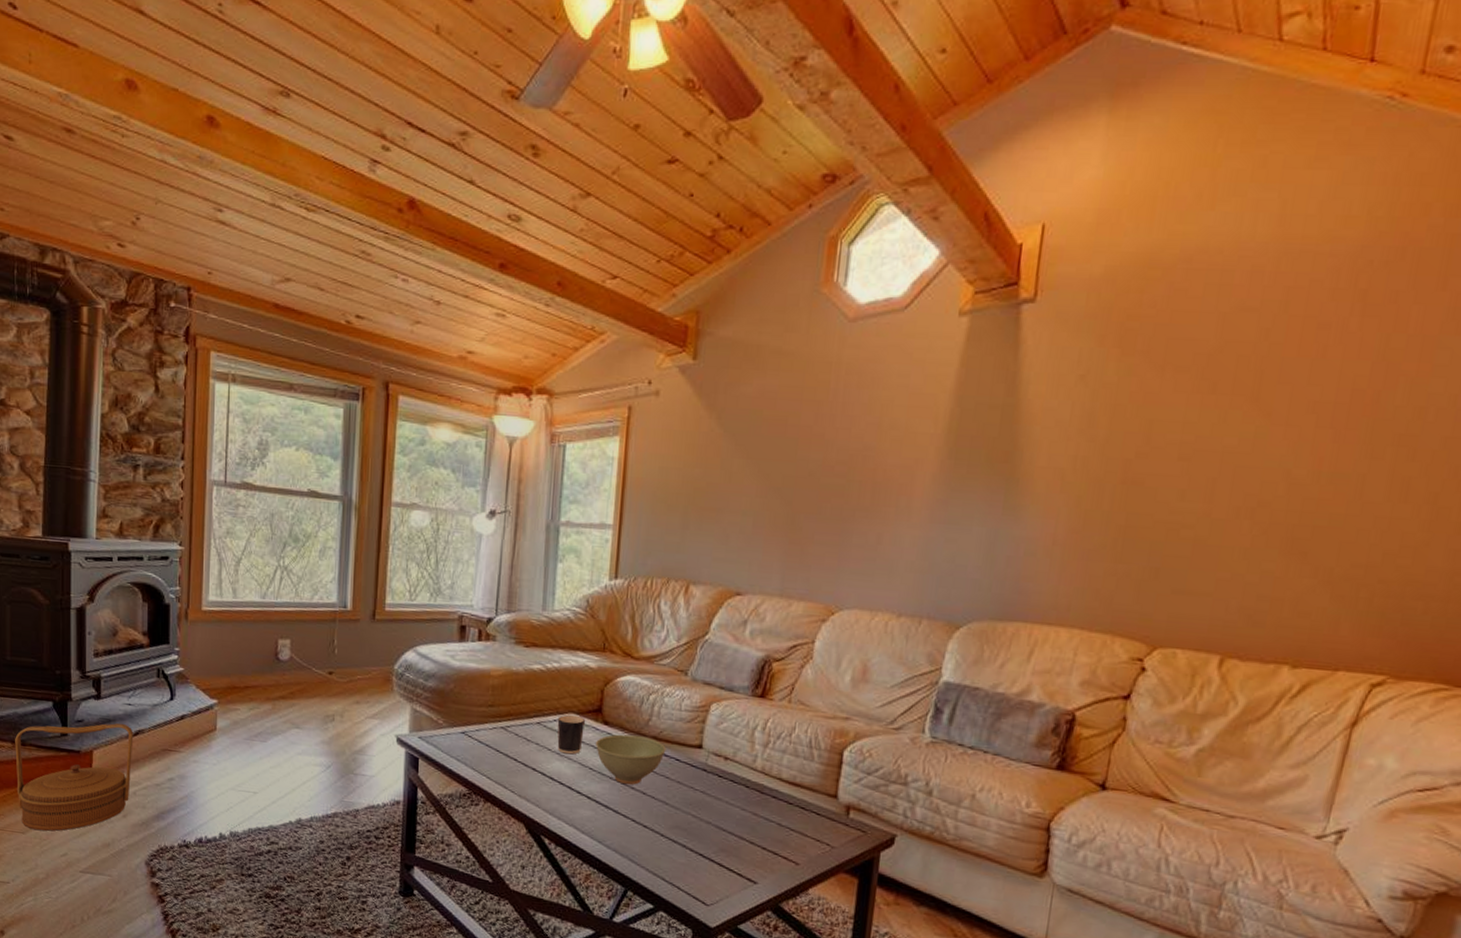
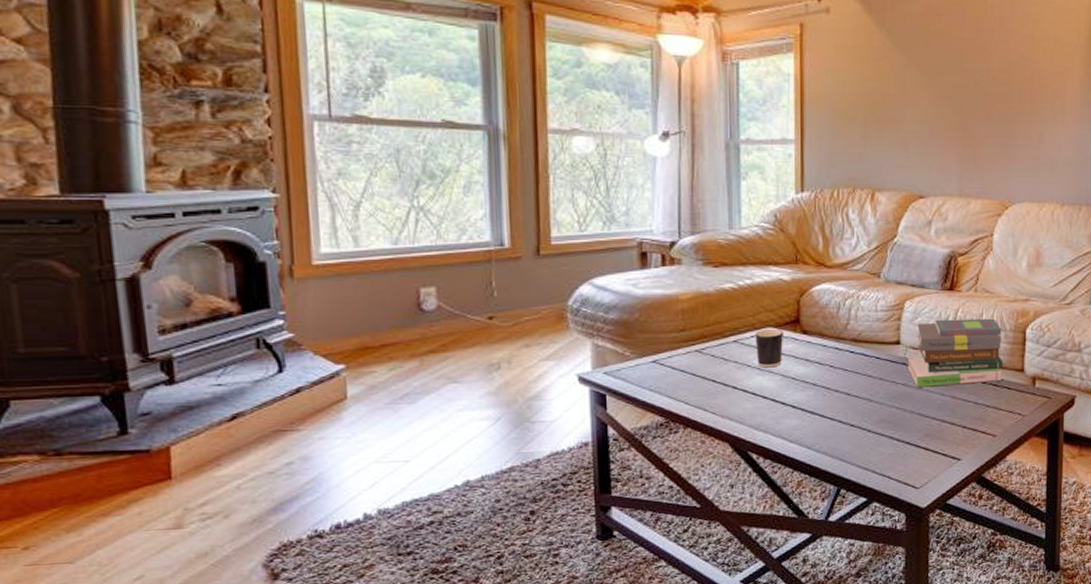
basket: present [15,723,134,831] -> none [44,408,231,556]
bowl: present [596,734,666,785] -> none [796,340,866,389]
books: none [707,727,816,805] -> present [907,318,1003,387]

